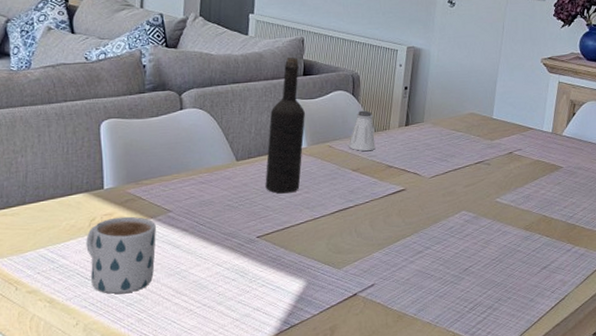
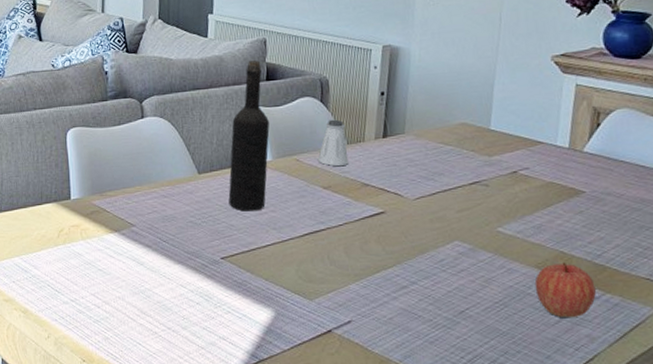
mug: present [86,216,156,294] -> none [55,229,121,308]
apple: none [523,224,568,268] -> present [534,262,596,317]

